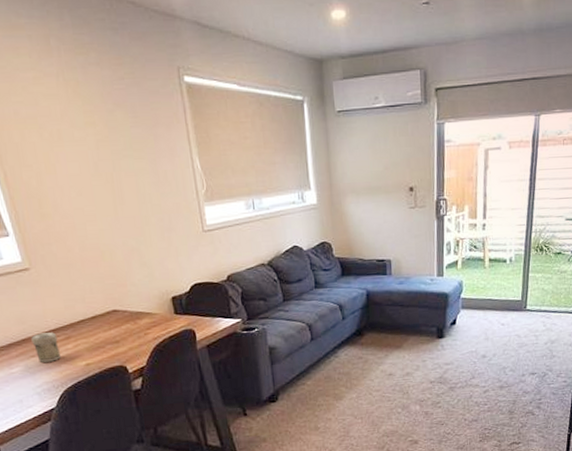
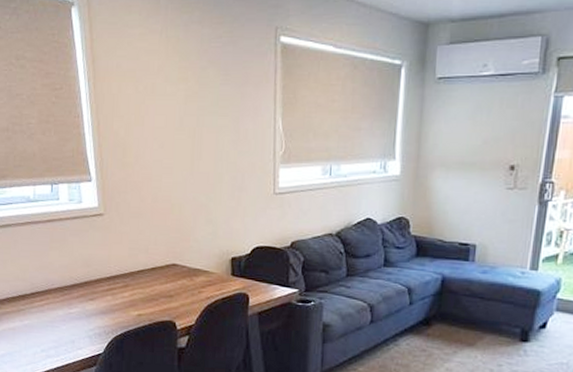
jar: present [31,332,62,362] -> none [93,278,117,307]

